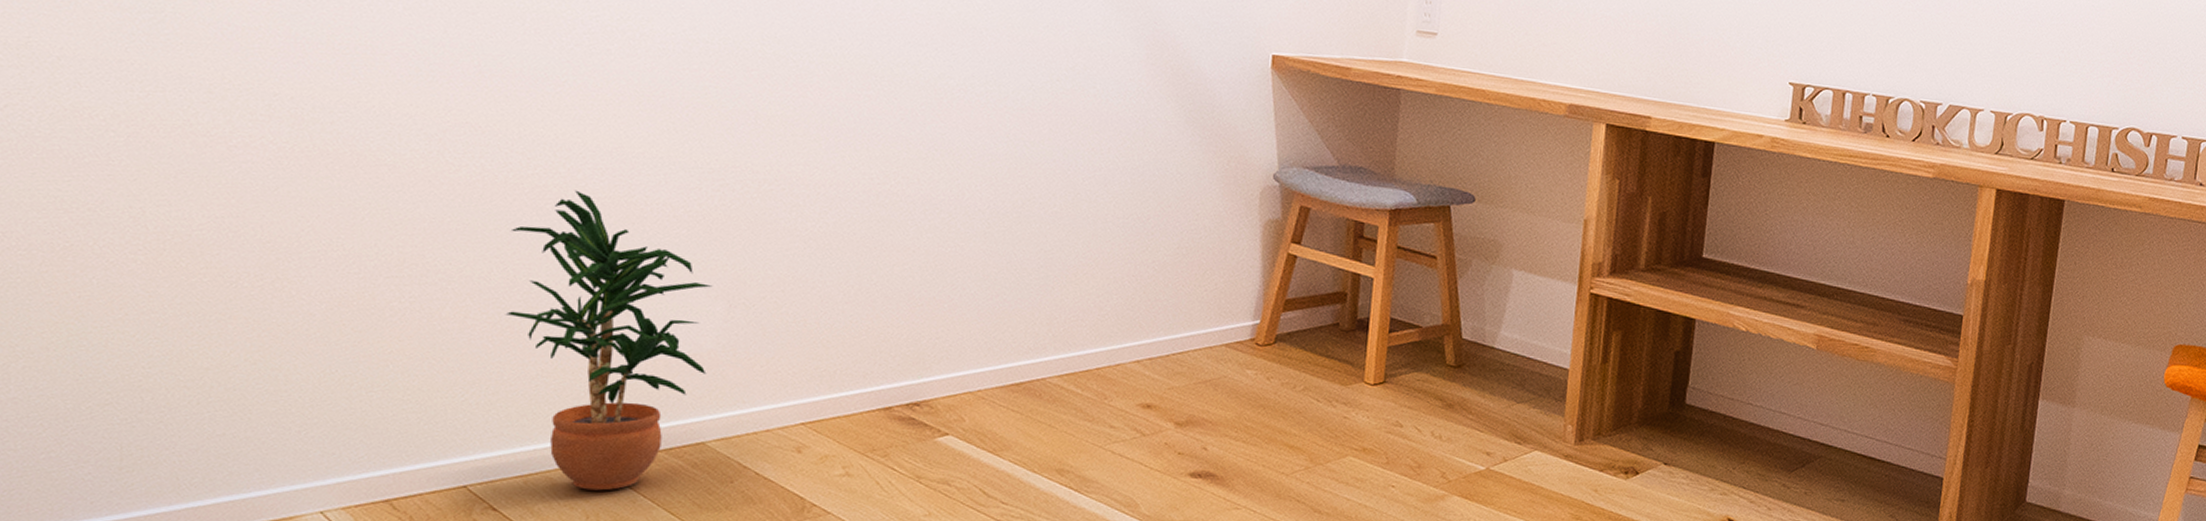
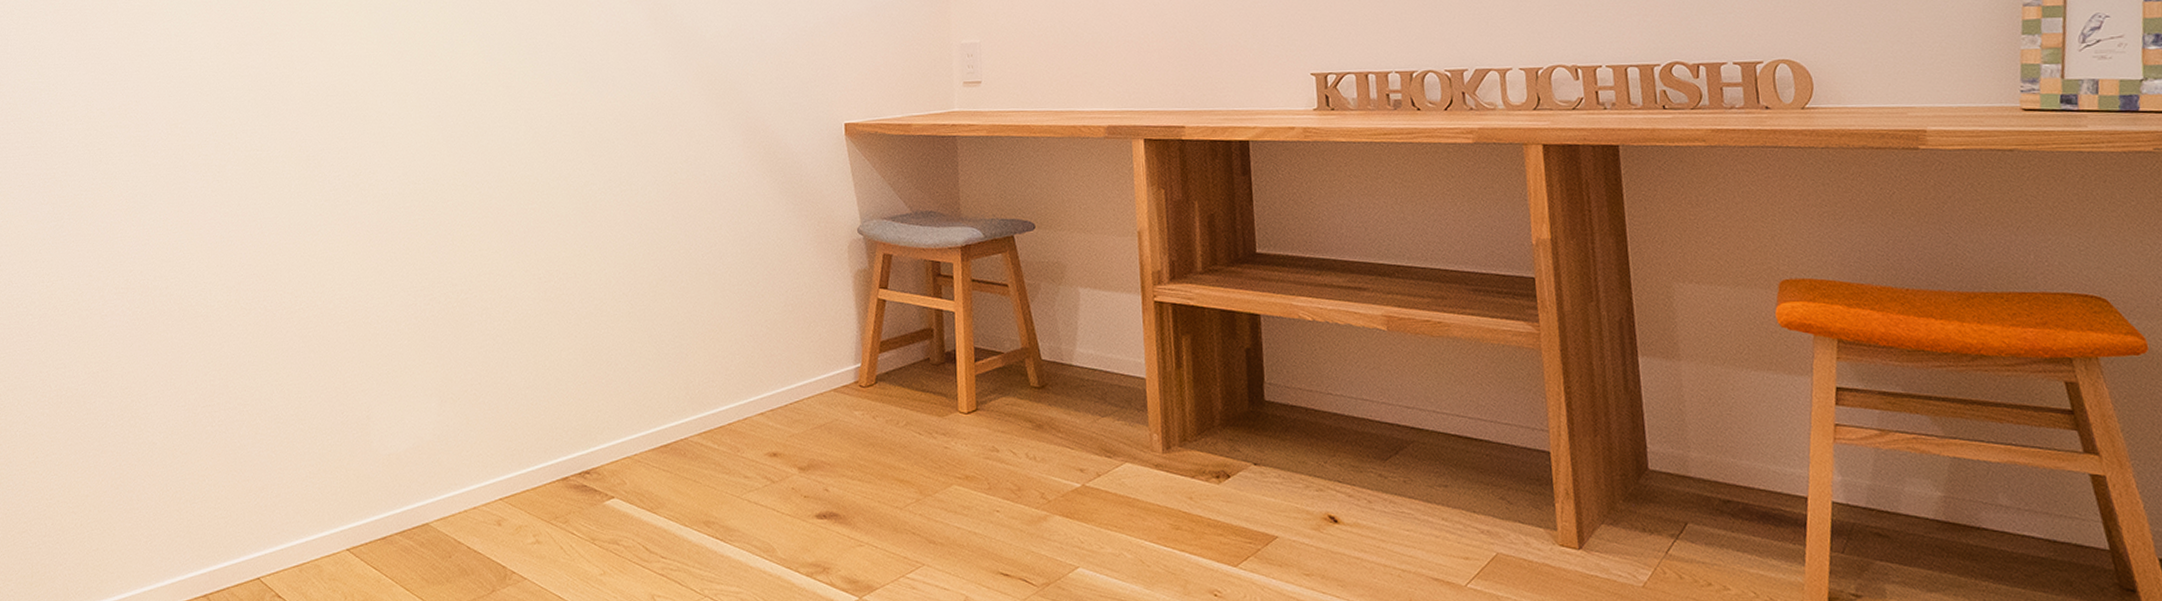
potted plant: present [505,190,713,491] -> none [283,318,428,574]

